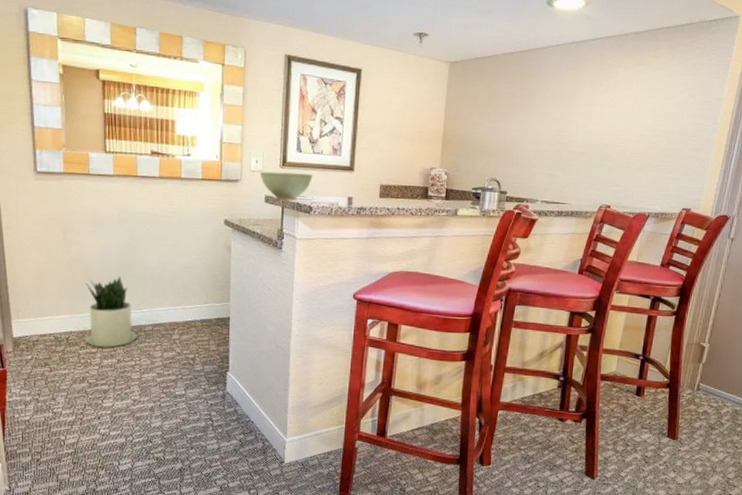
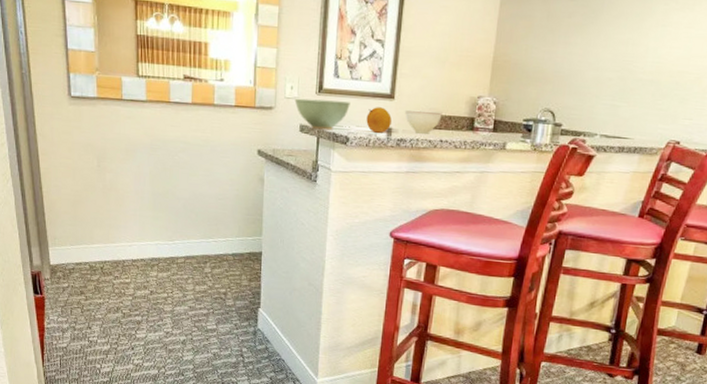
planter: present [86,276,137,348] -> none [119,206,169,279]
fruit: none [328,178,352,203] -> present [366,107,392,134]
bowl: none [364,180,399,203] -> present [405,109,442,134]

